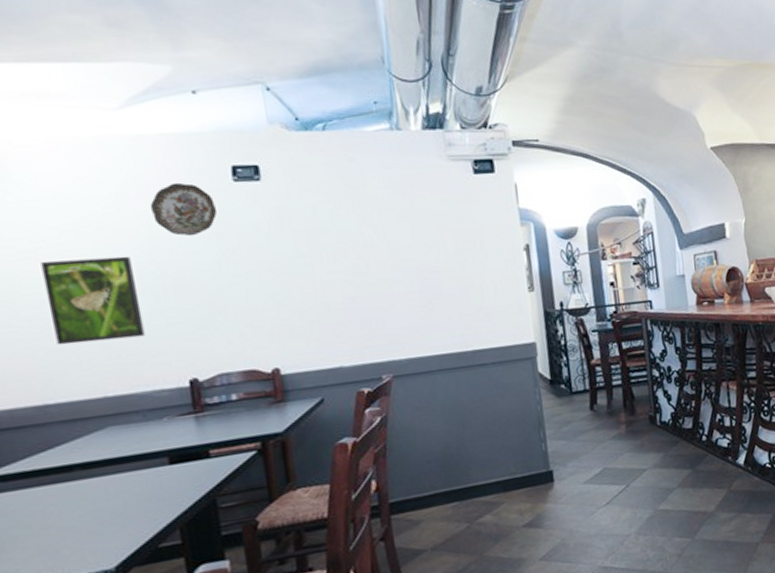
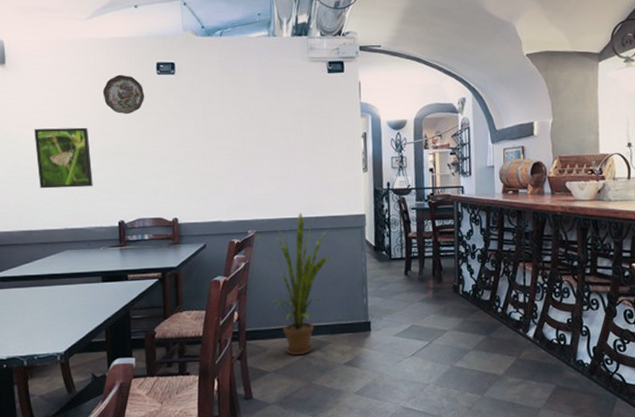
house plant: none [390,347,495,525] -> present [254,212,330,356]

